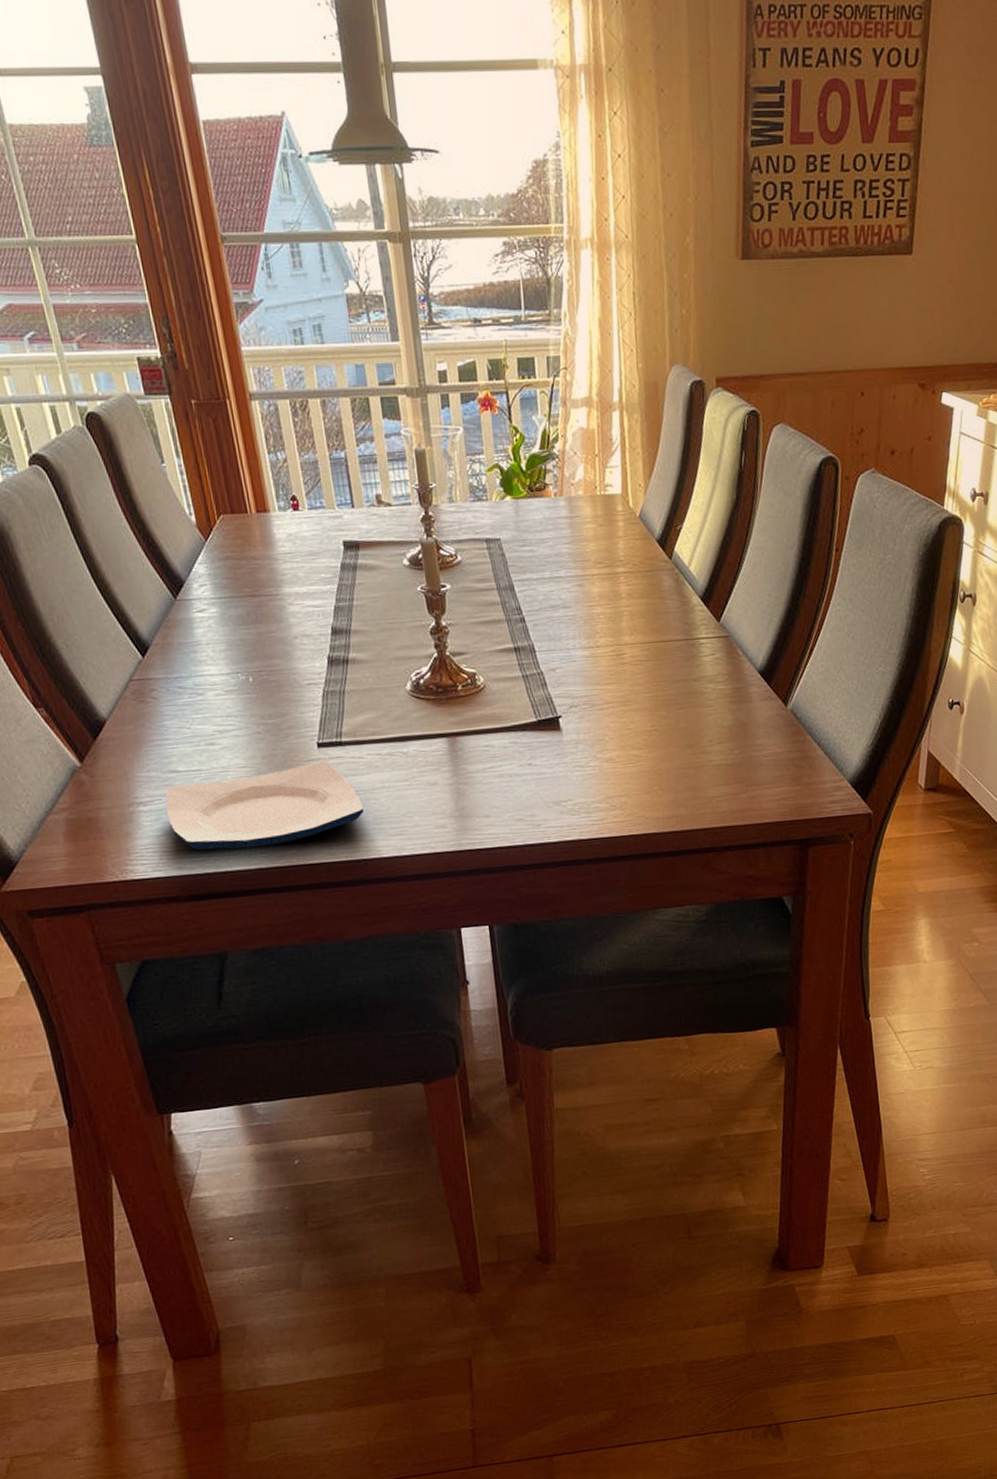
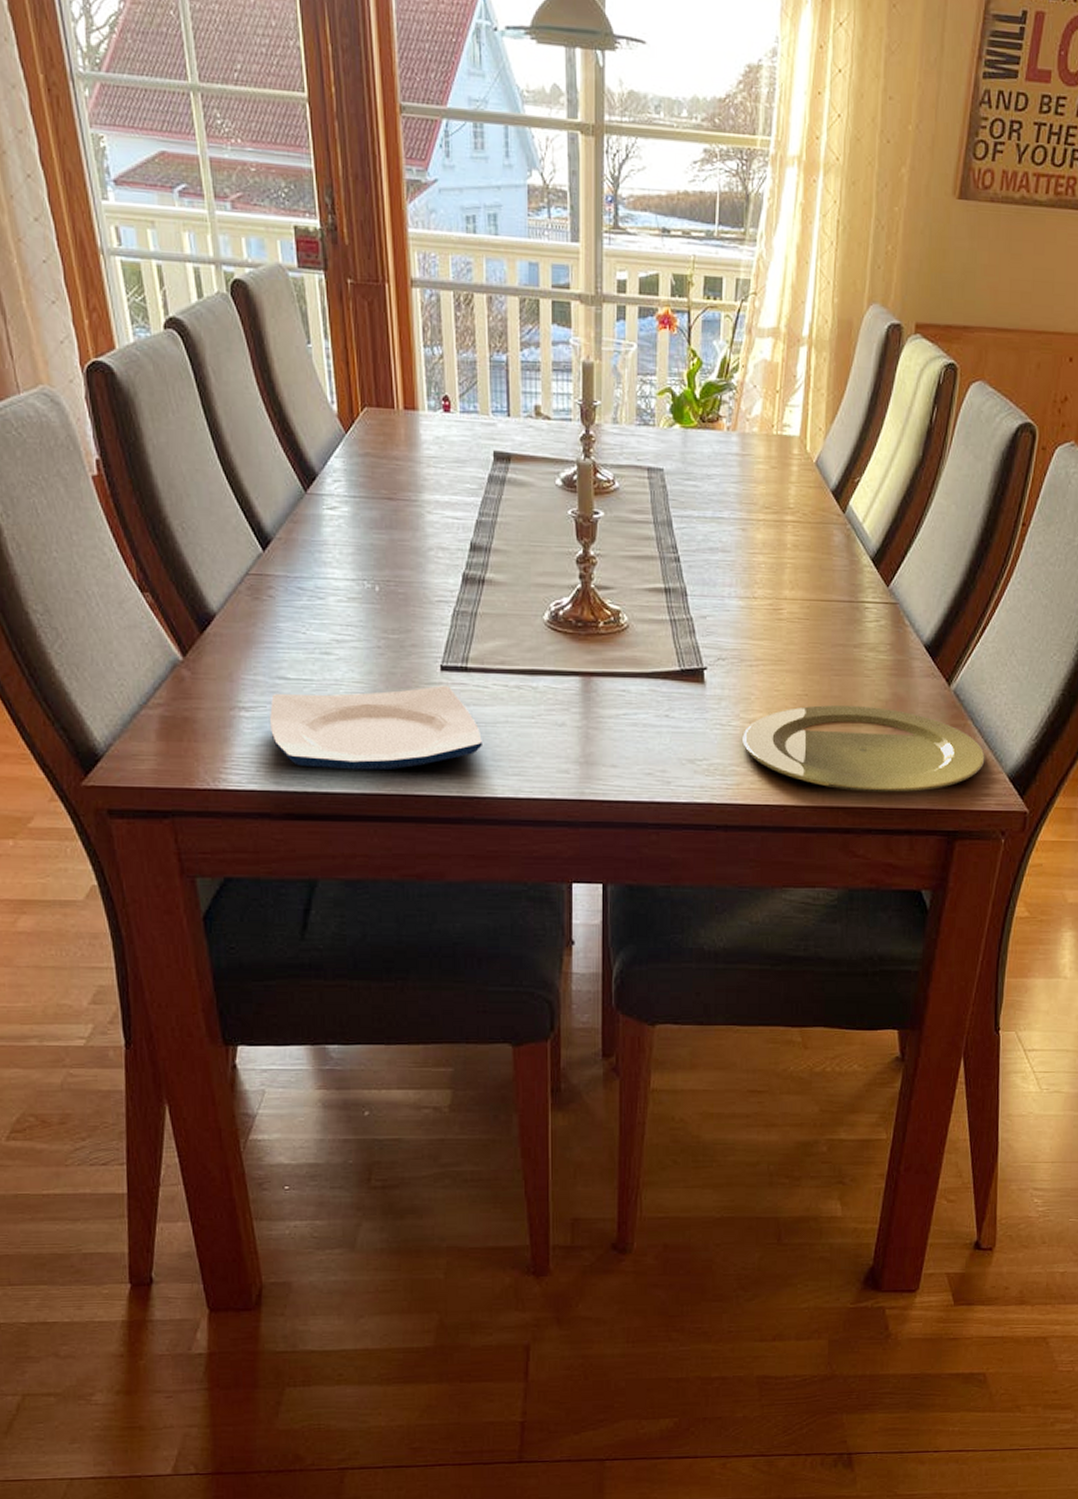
plate: none [601,733,827,813] -> present [742,705,985,793]

